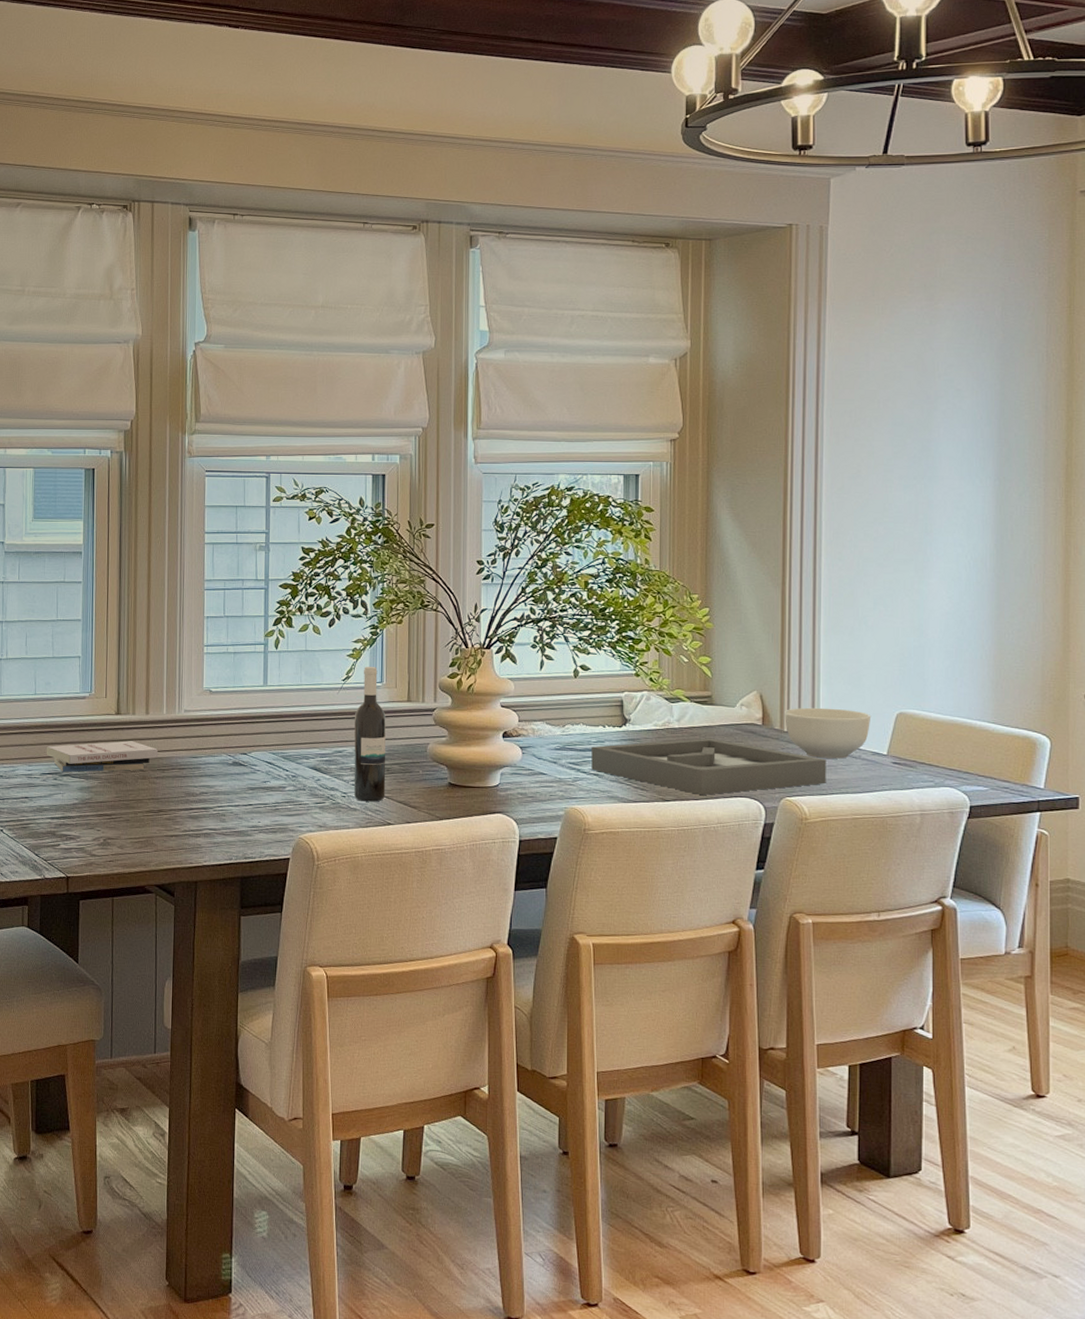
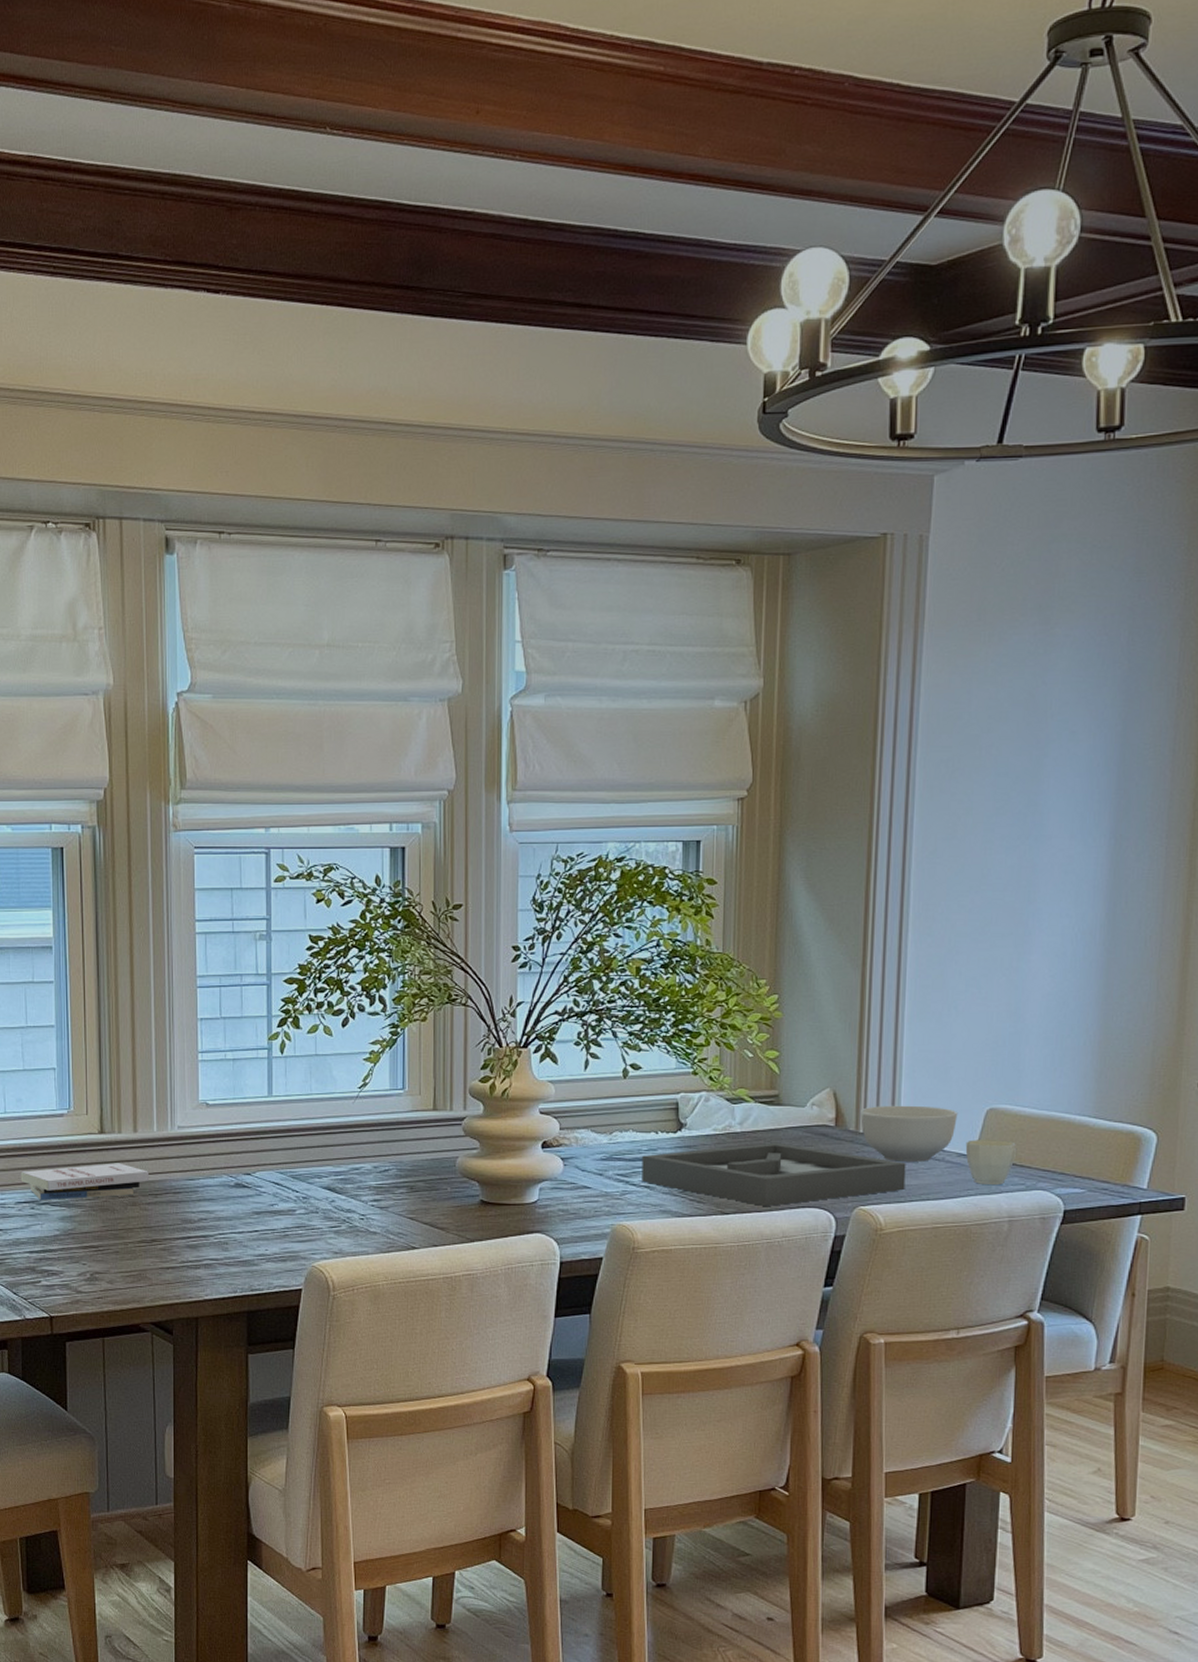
wine bottle: present [353,666,386,802] -> none [373,1070,410,1224]
cup: none [879,740,926,782] -> present [965,1140,1017,1186]

